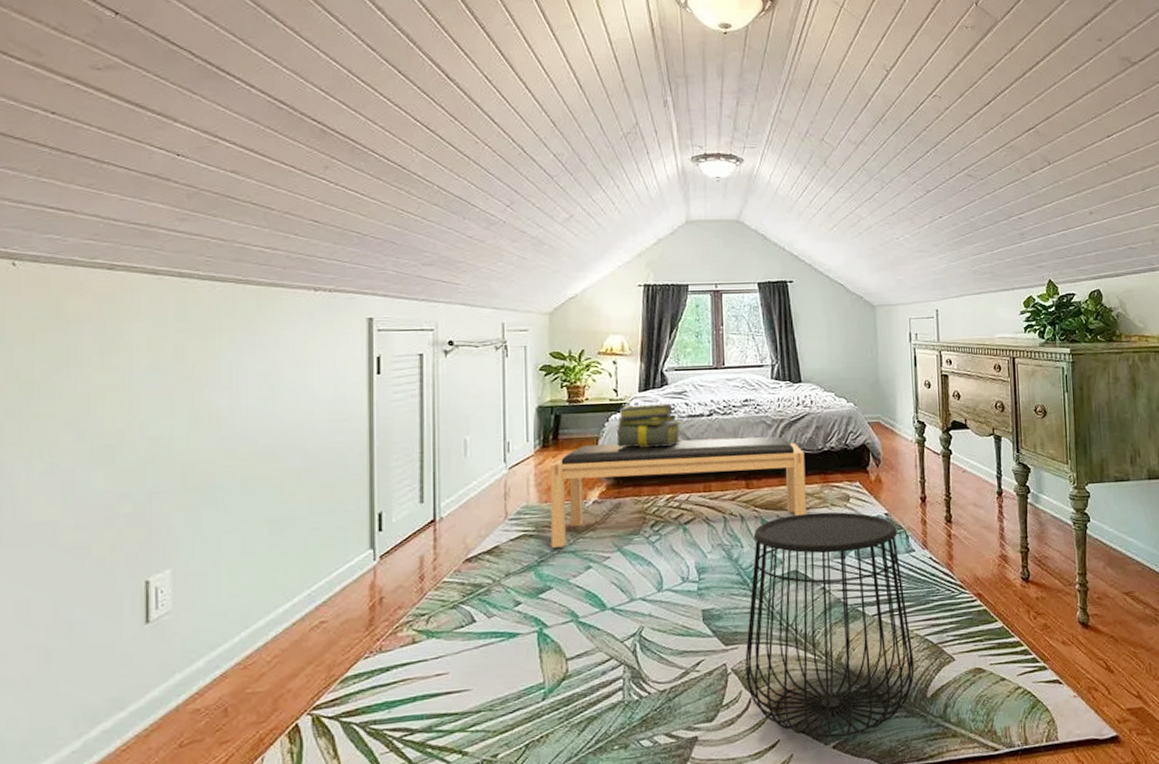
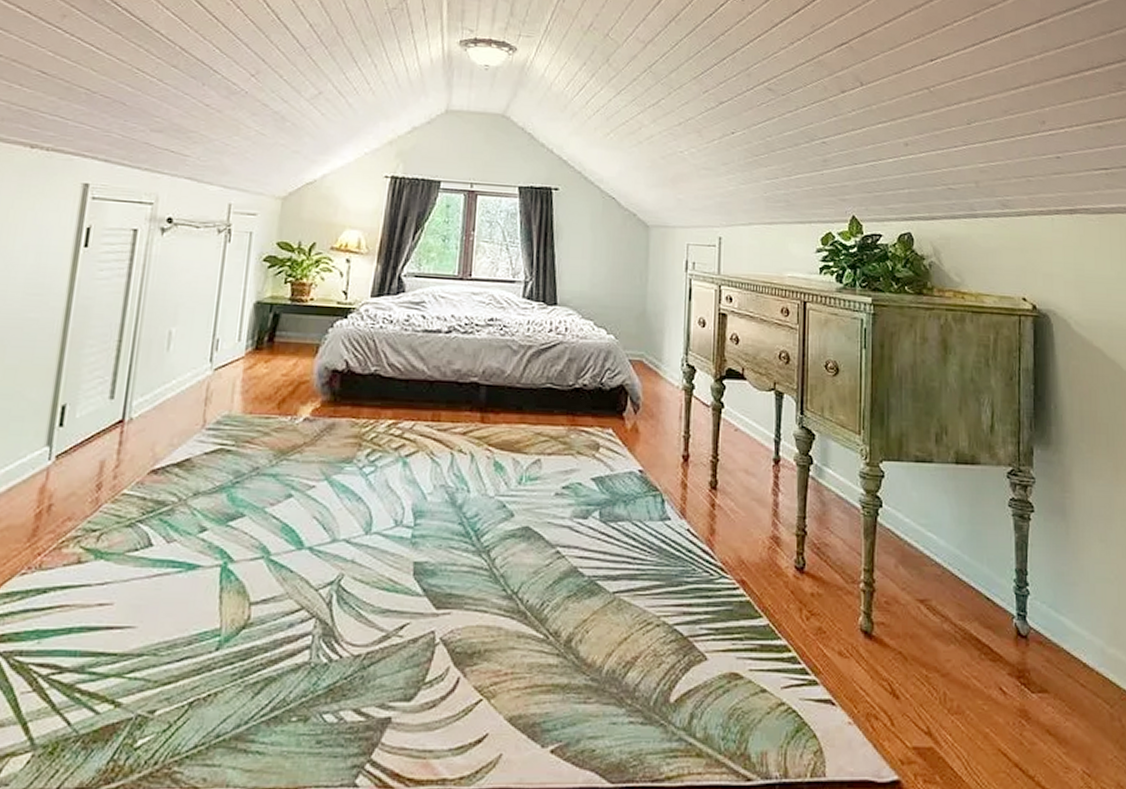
bench: present [549,436,807,548] -> none [249,352,552,468]
stack of books: present [616,403,681,448] -> none [339,312,414,364]
side table: present [745,511,915,738] -> none [456,459,658,739]

